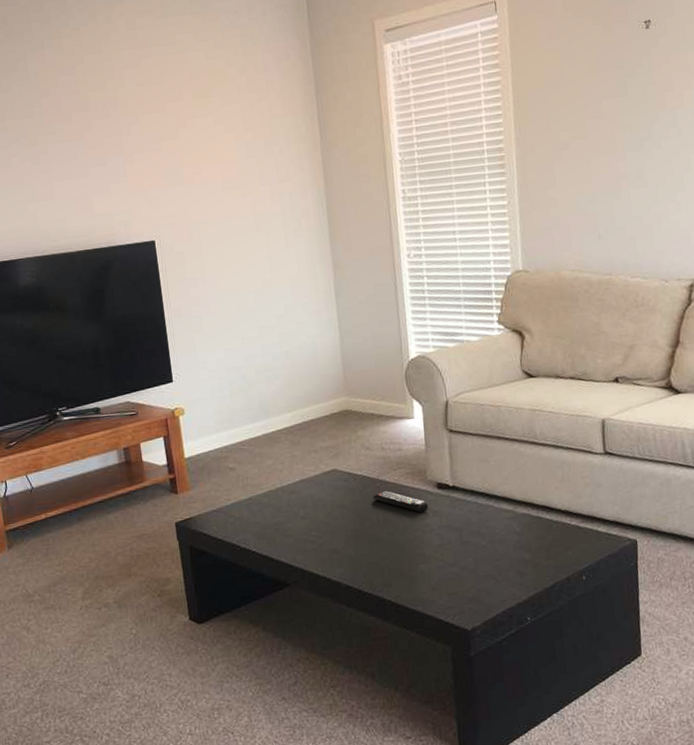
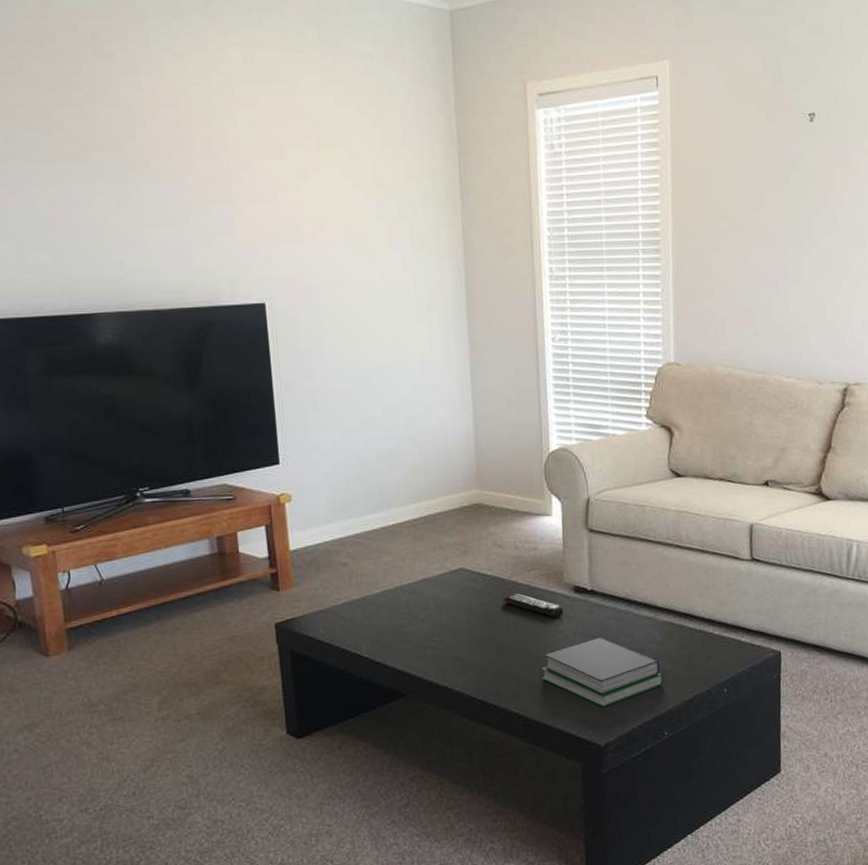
book: none [410,530,525,595] -> present [541,637,664,708]

